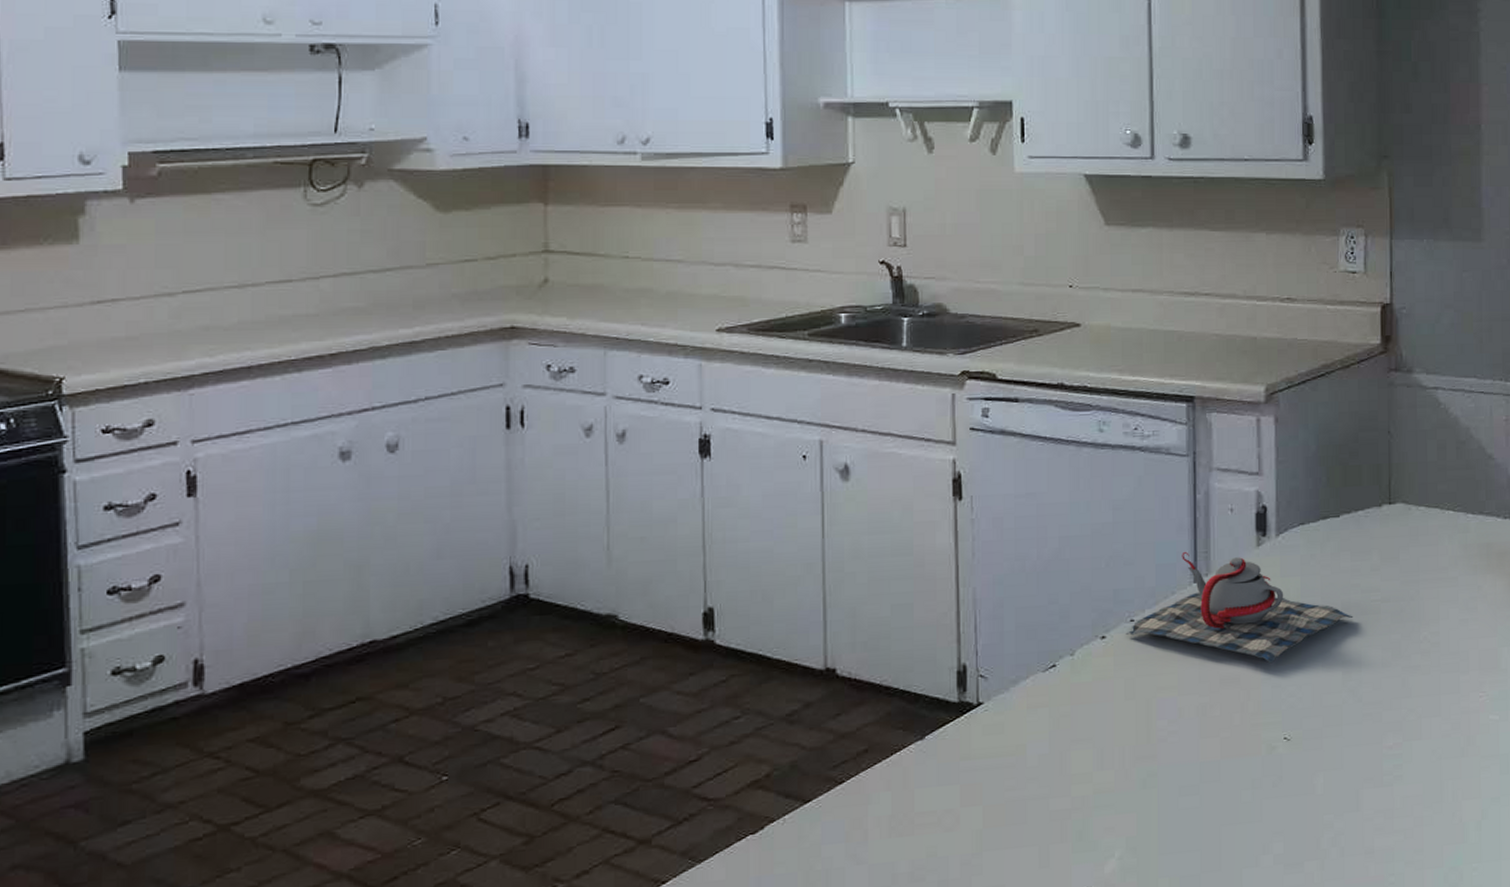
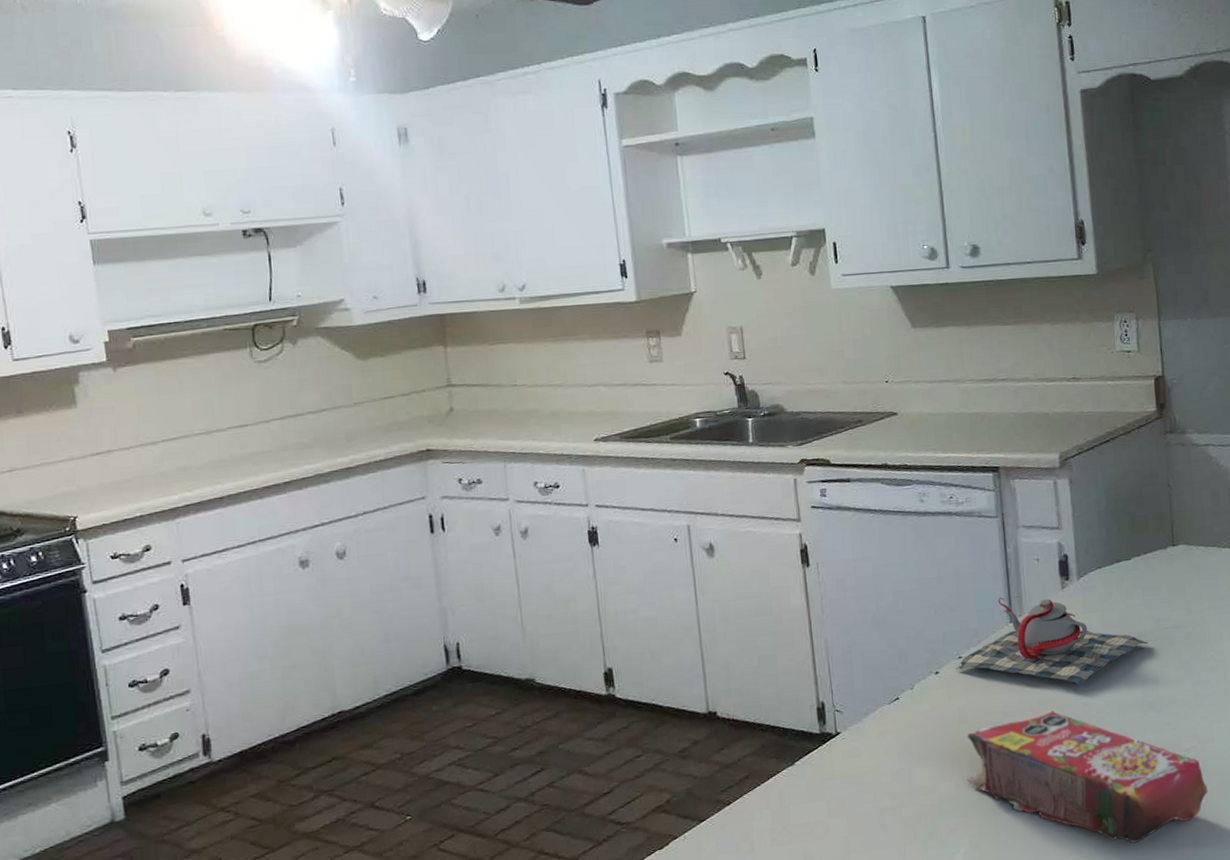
cereal box: none [1129,691,1411,856] -> present [967,711,1208,843]

